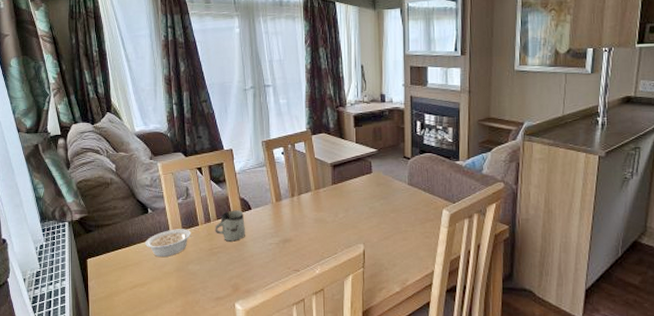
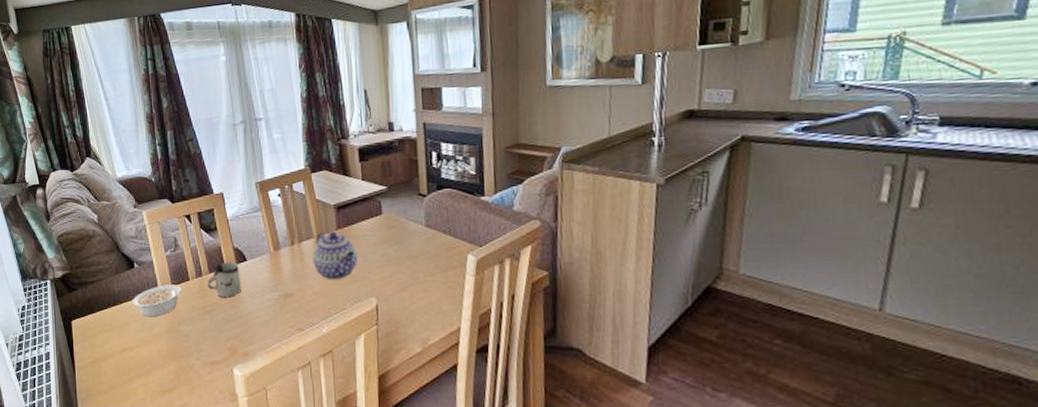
teapot: none [310,187,350,229] -> present [312,232,358,280]

